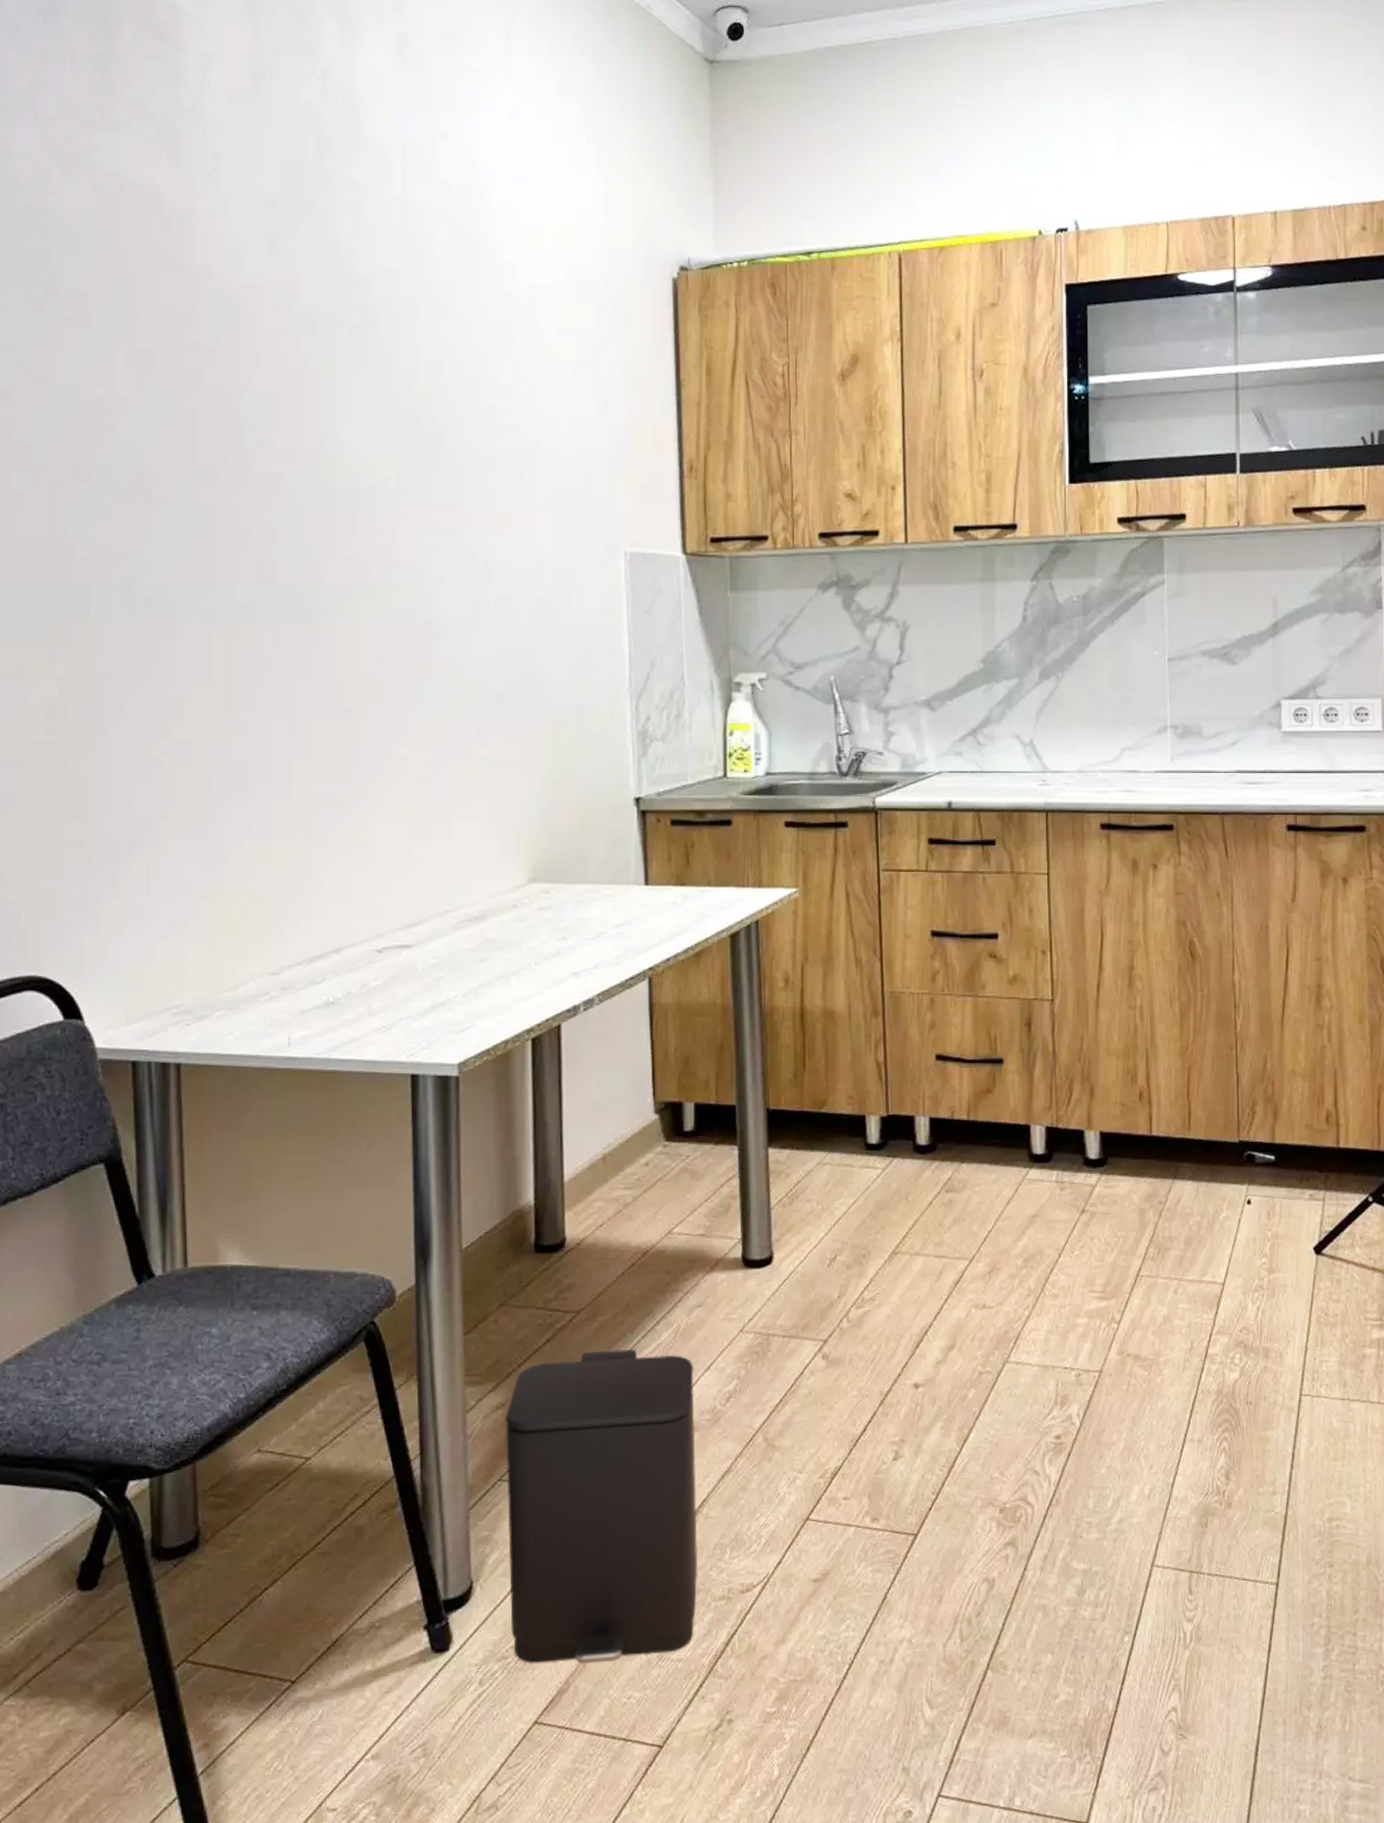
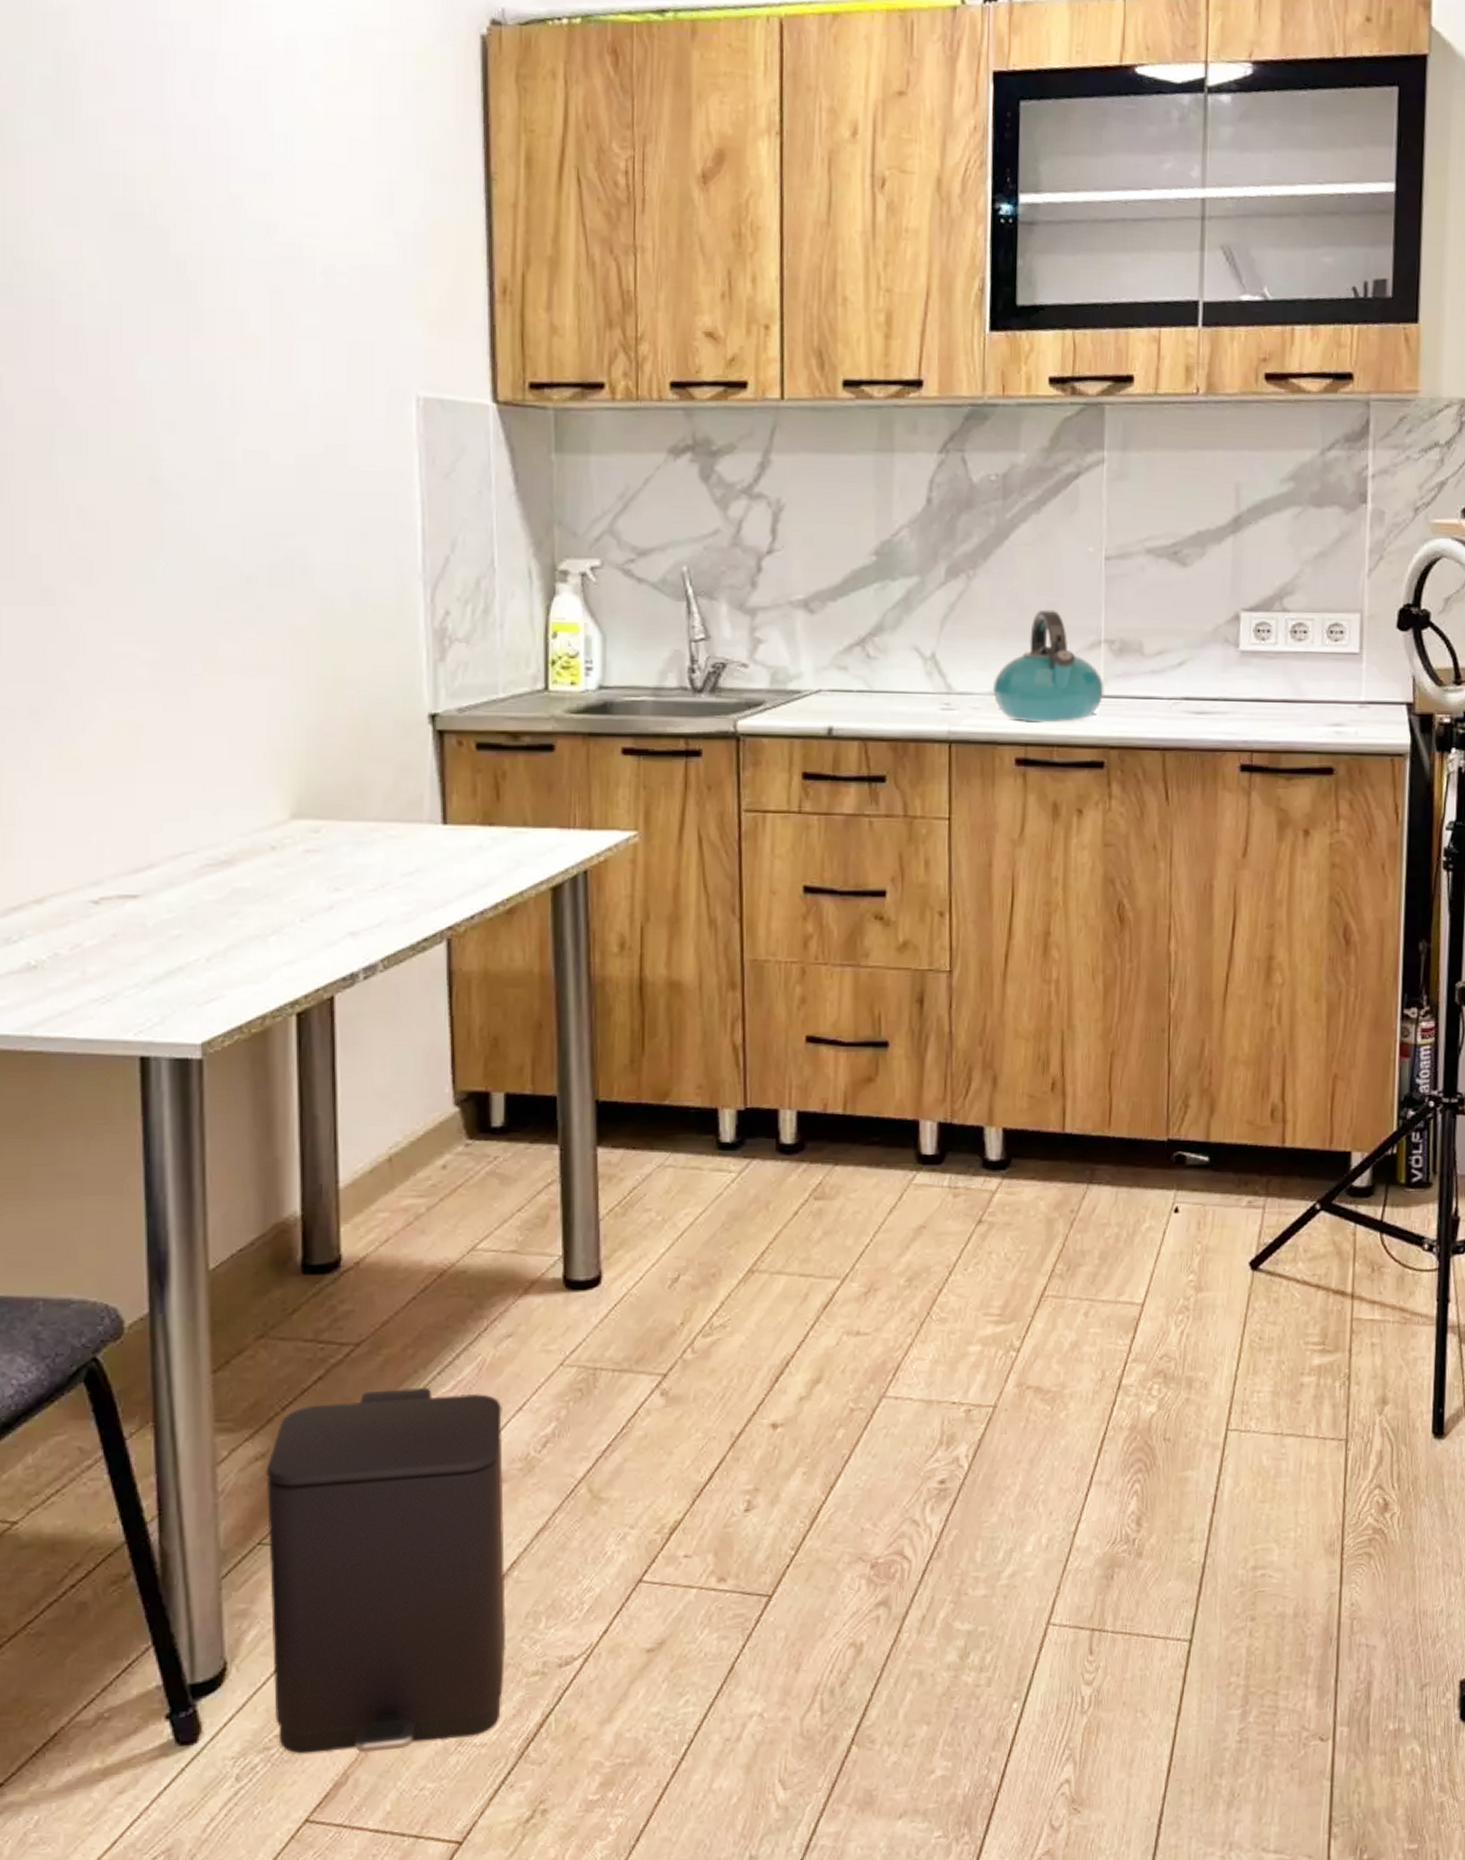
kettle: none [1080,702,1171,793] -> present [993,609,1104,722]

